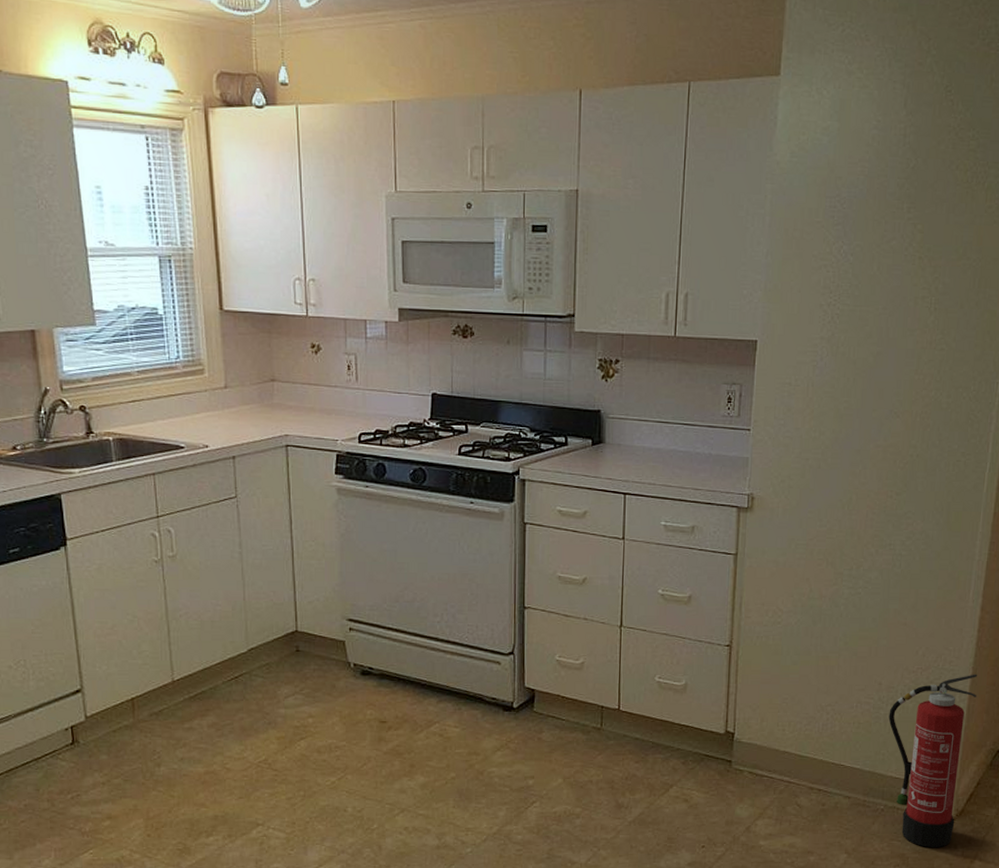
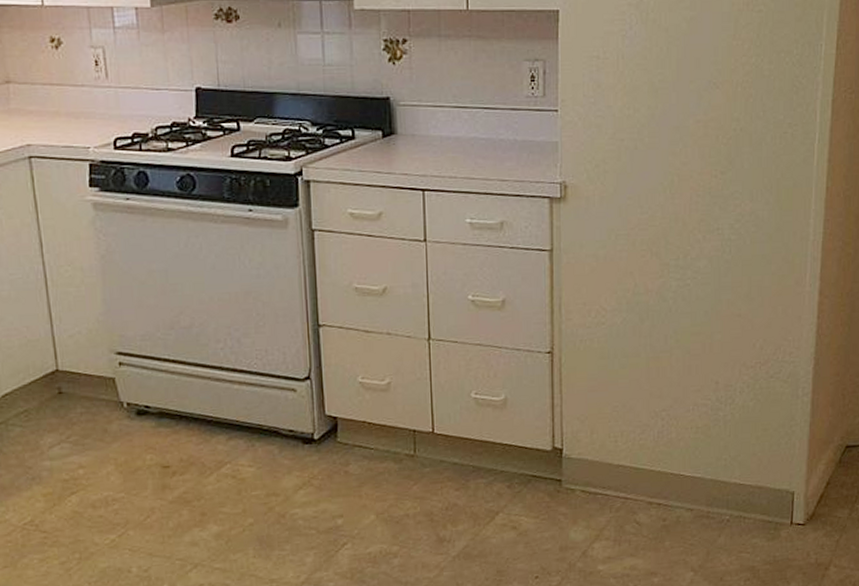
fire extinguisher: present [888,674,978,847] -> none [728,364,821,557]

